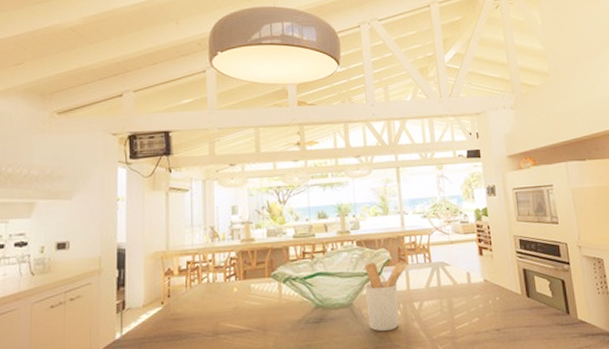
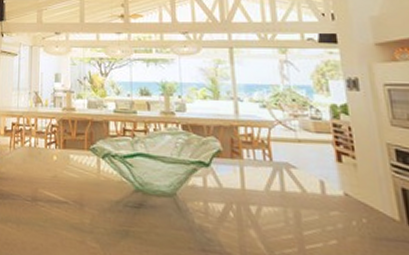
utensil holder: present [364,261,408,332] -> none [190,150,242,234]

